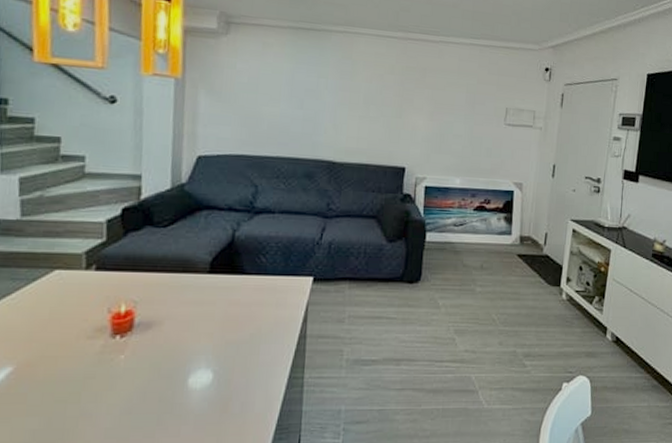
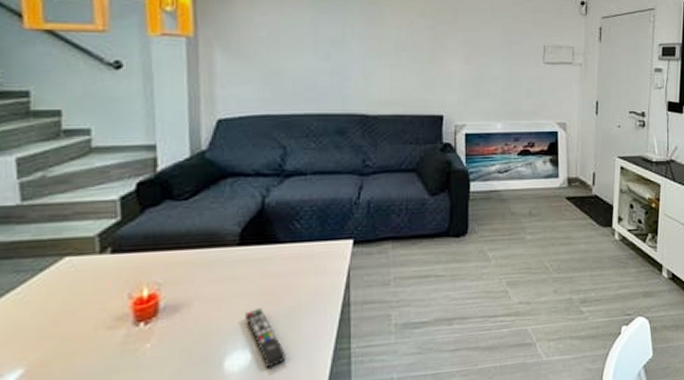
remote control: none [210,333,244,389] -> present [245,308,286,369]

